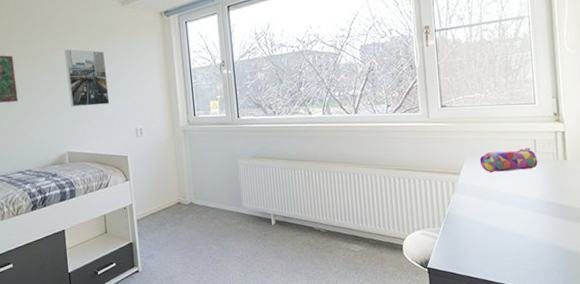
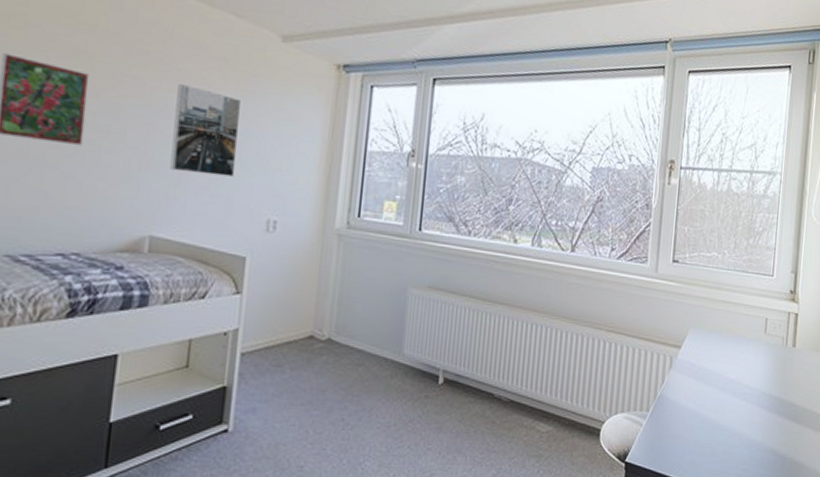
pencil case: present [479,148,538,173] -> none [704,326,766,353]

